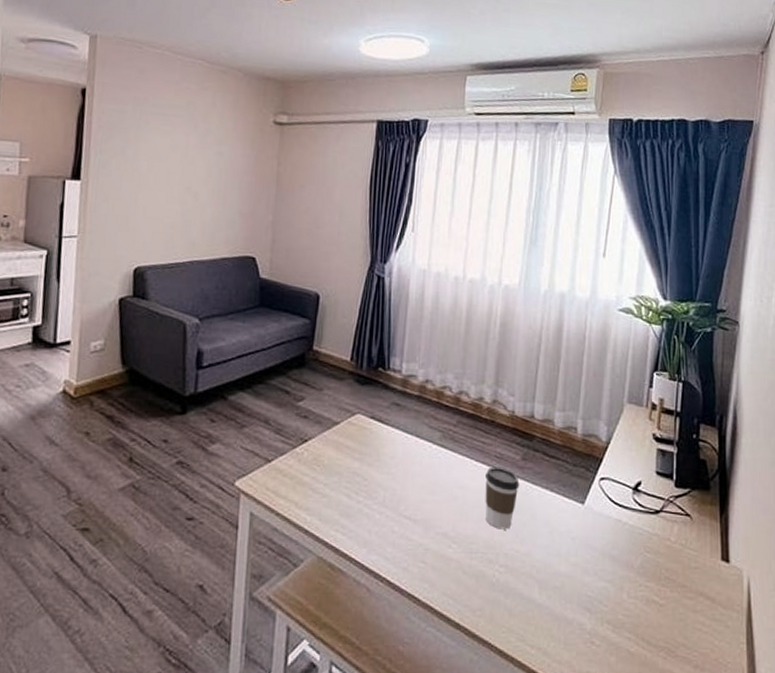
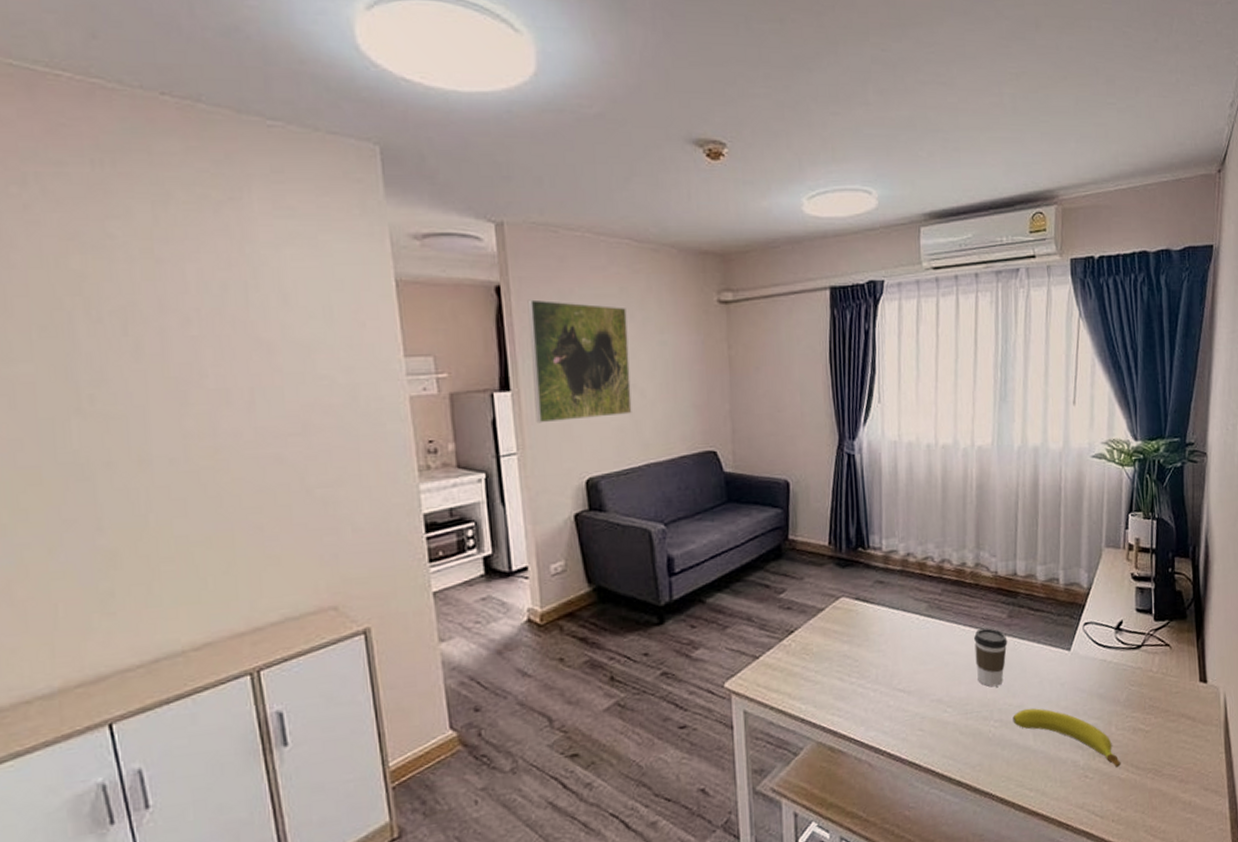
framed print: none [98,103,191,214] -> present [527,299,632,424]
fruit: none [519,558,631,638] -> present [1013,708,1121,767]

